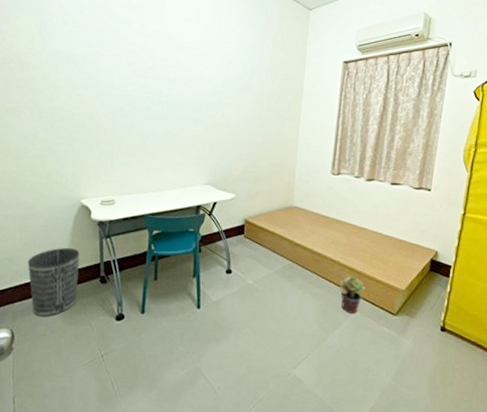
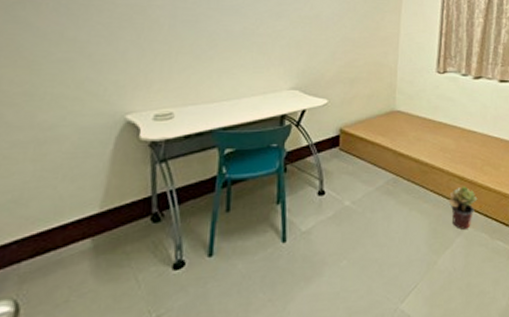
wastebasket: present [27,248,80,316] -> none [43,179,123,276]

